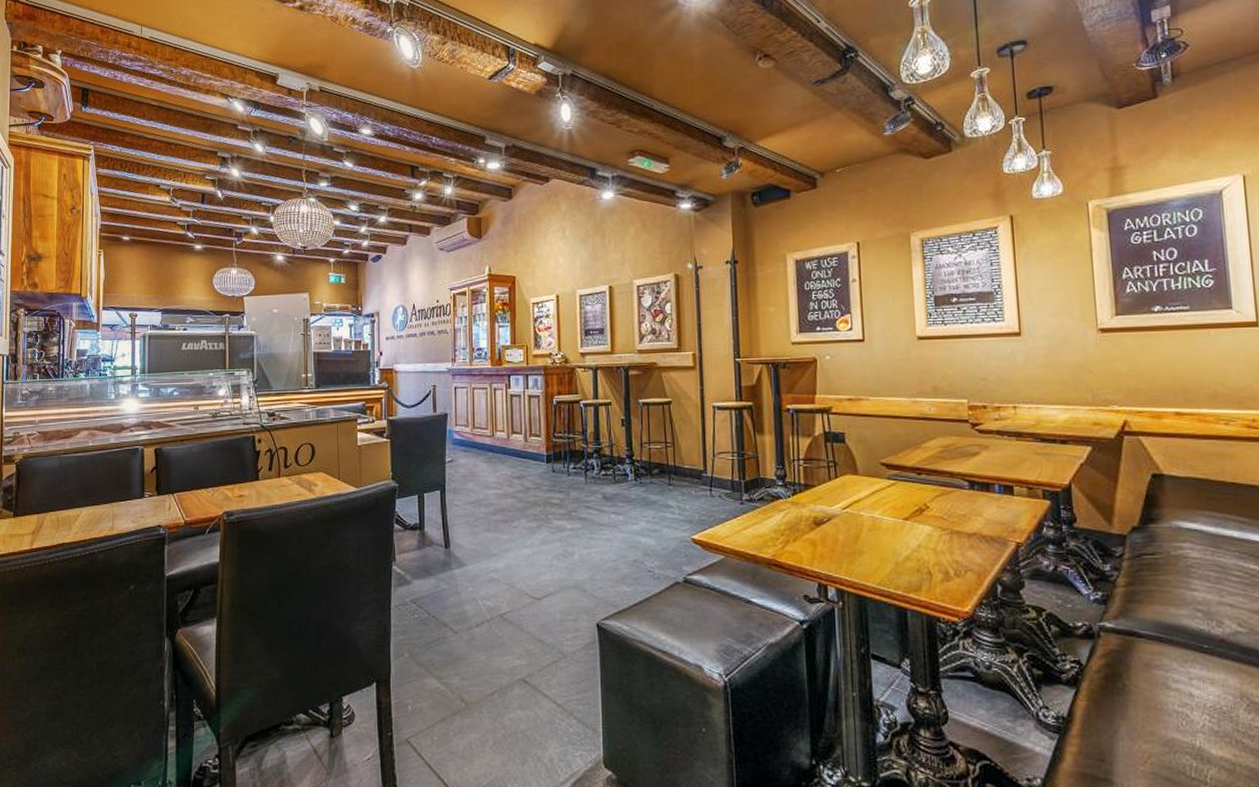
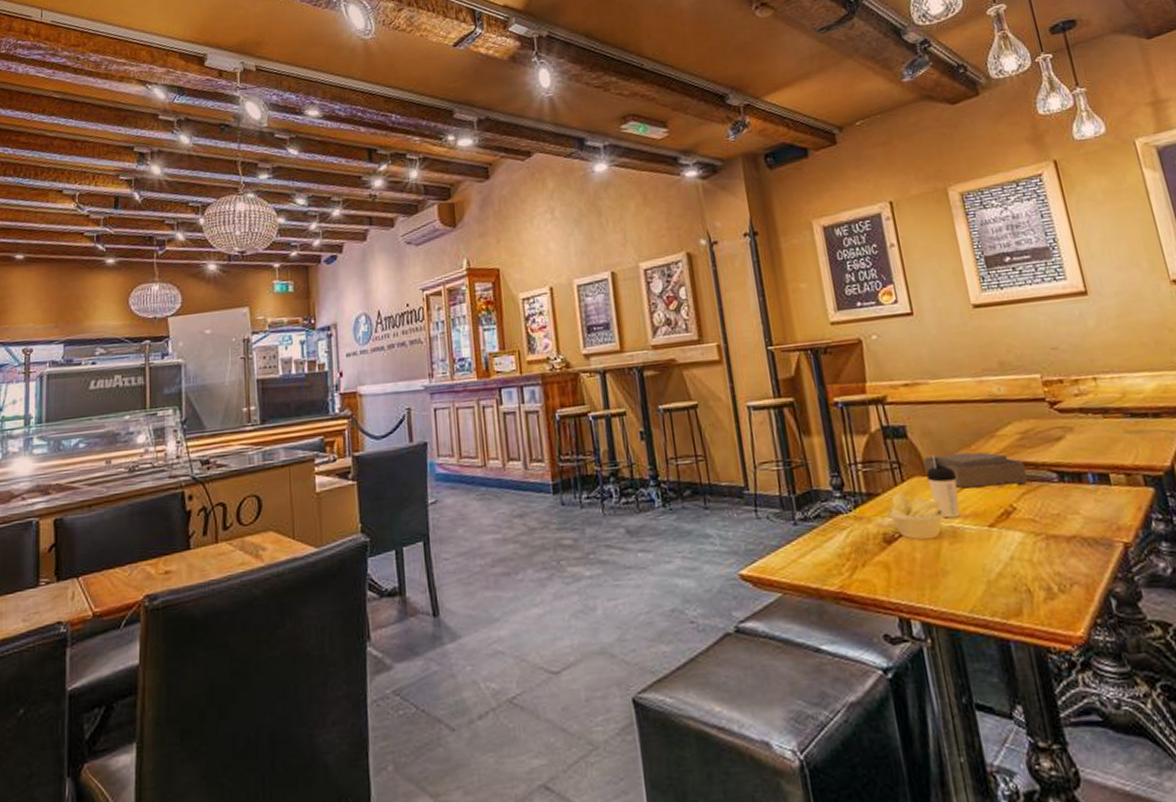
ice cream: none [820,485,868,525] -> present [888,491,946,541]
beverage cup: none [856,458,883,510] -> present [926,455,960,519]
napkin holder: none [856,458,943,489] -> present [923,452,1028,489]

